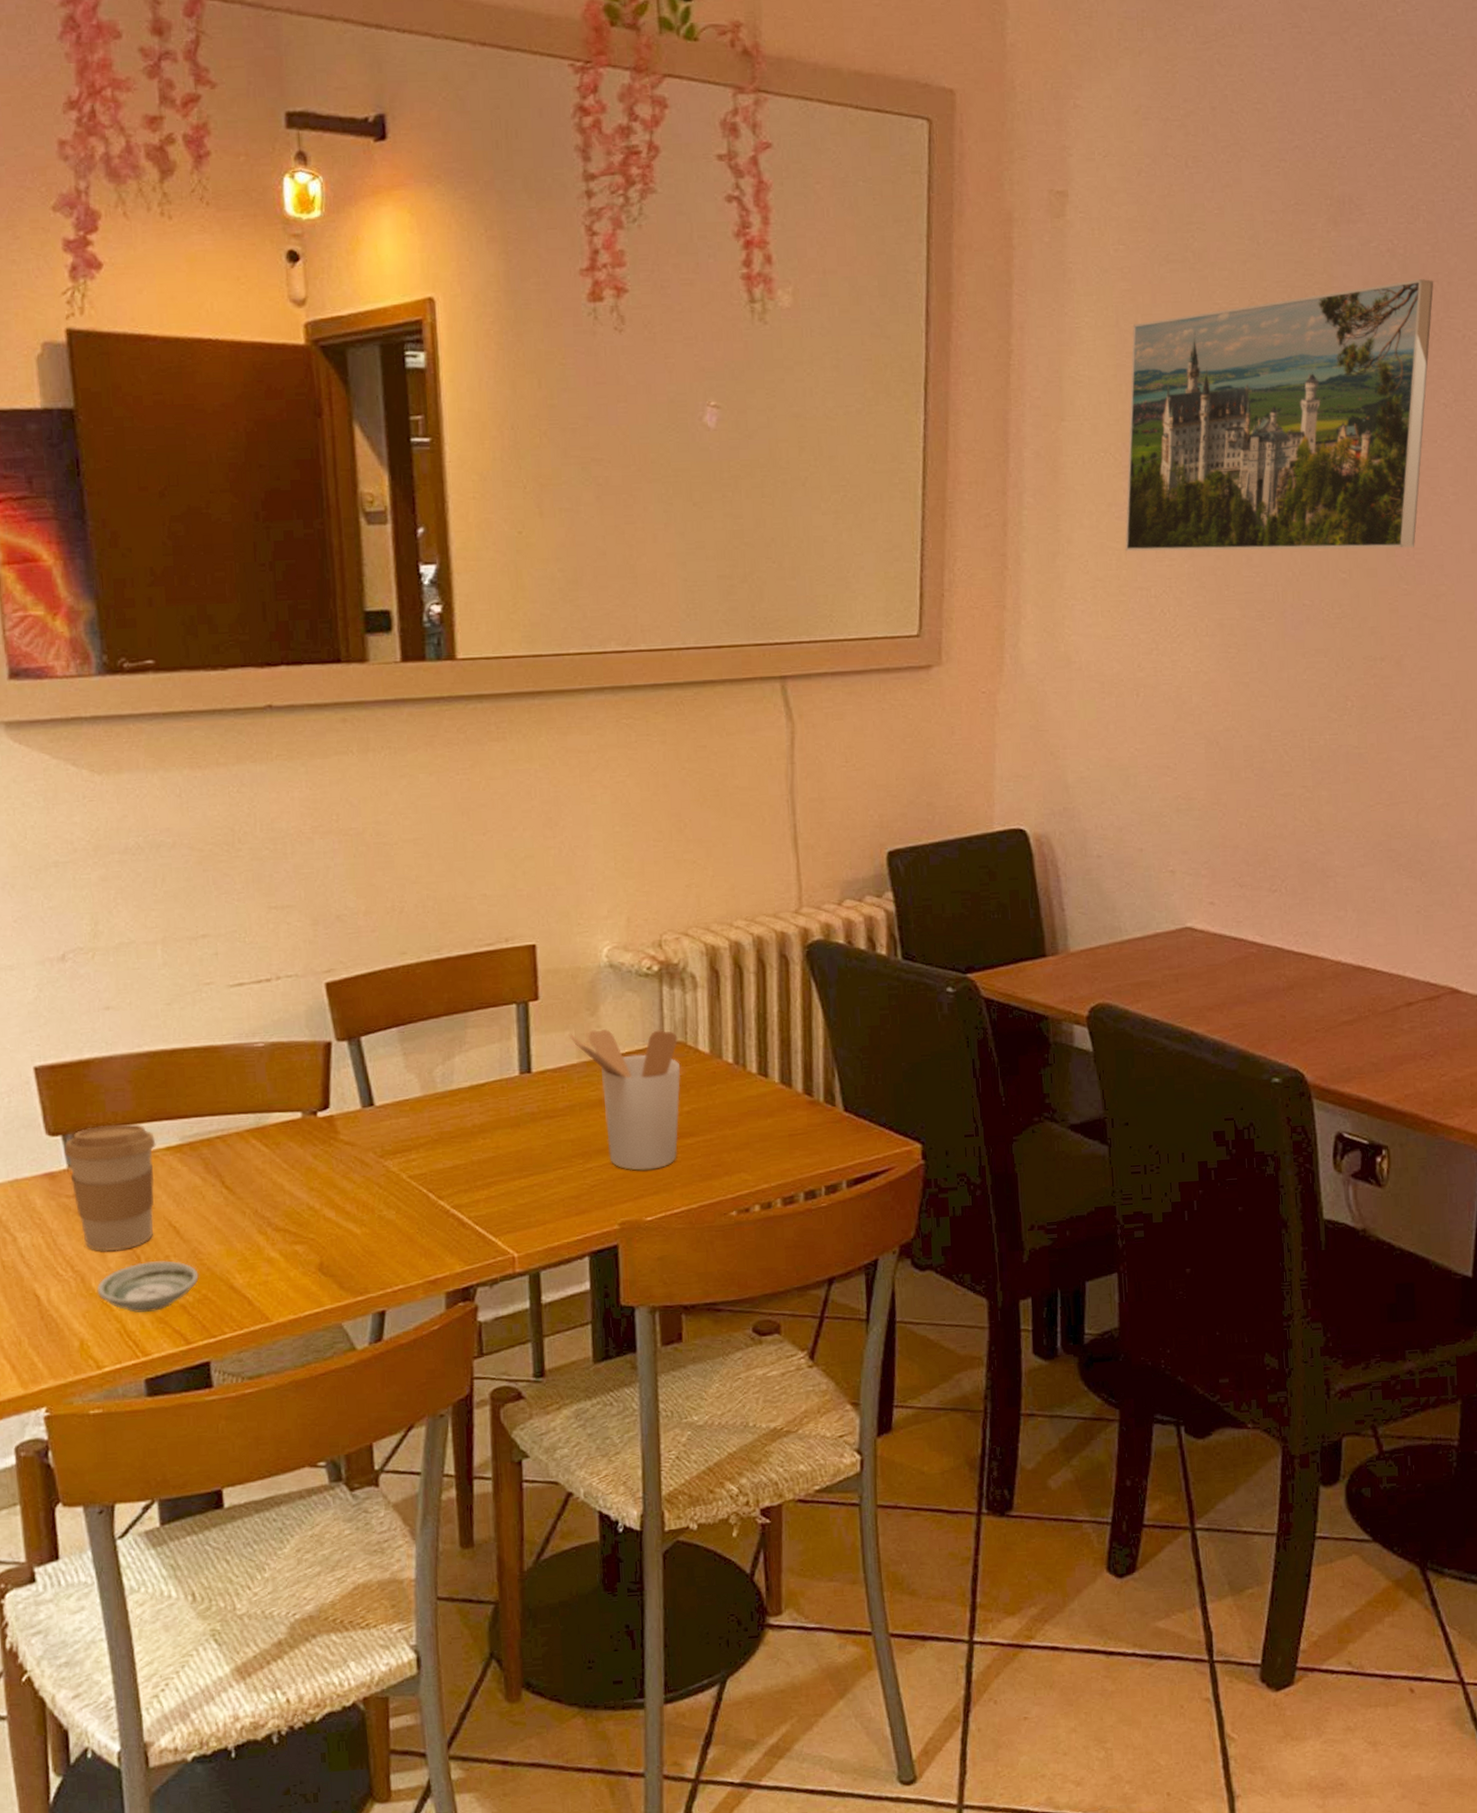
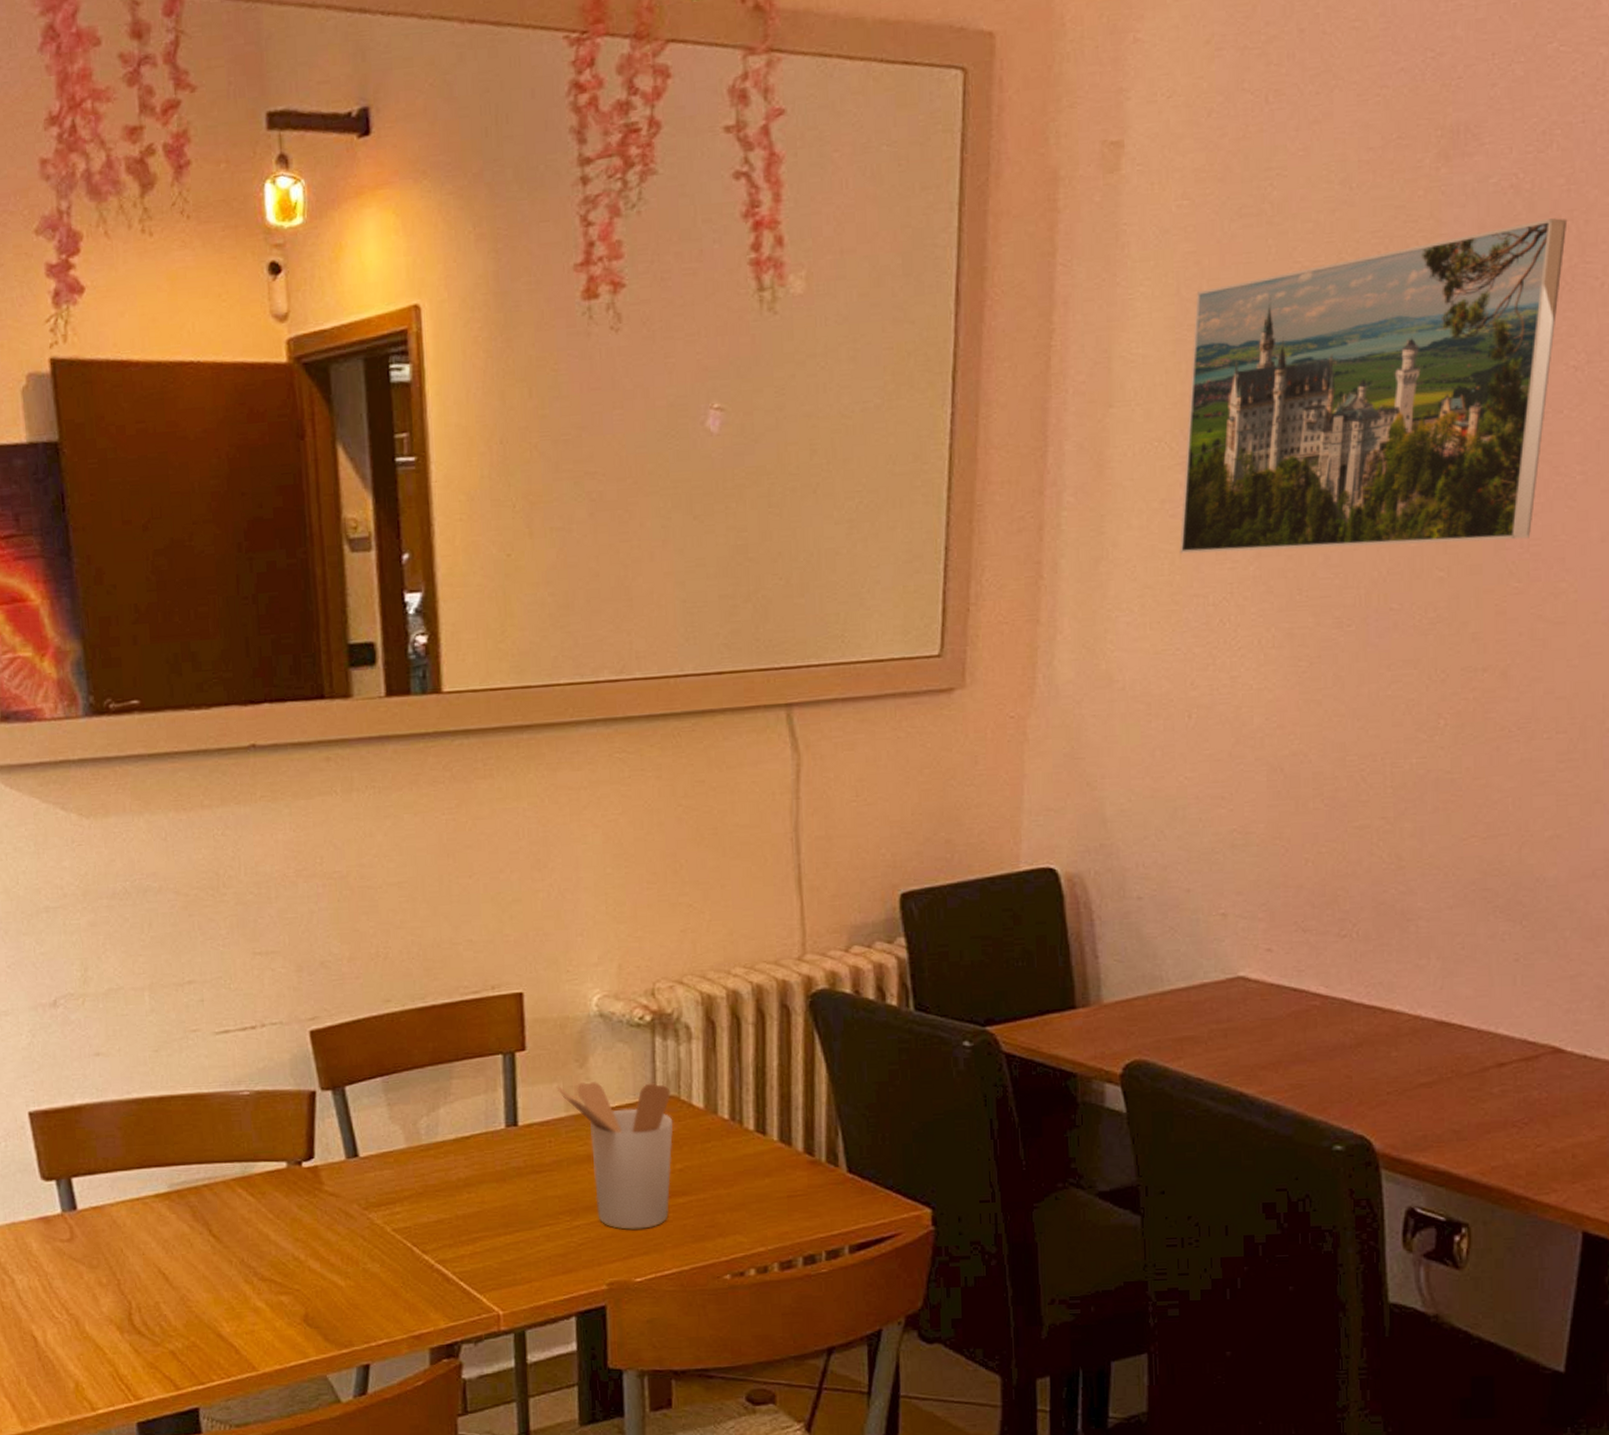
coffee cup: present [64,1123,156,1252] -> none [58,1169,146,1296]
saucer: present [97,1260,199,1313] -> none [90,1307,188,1358]

